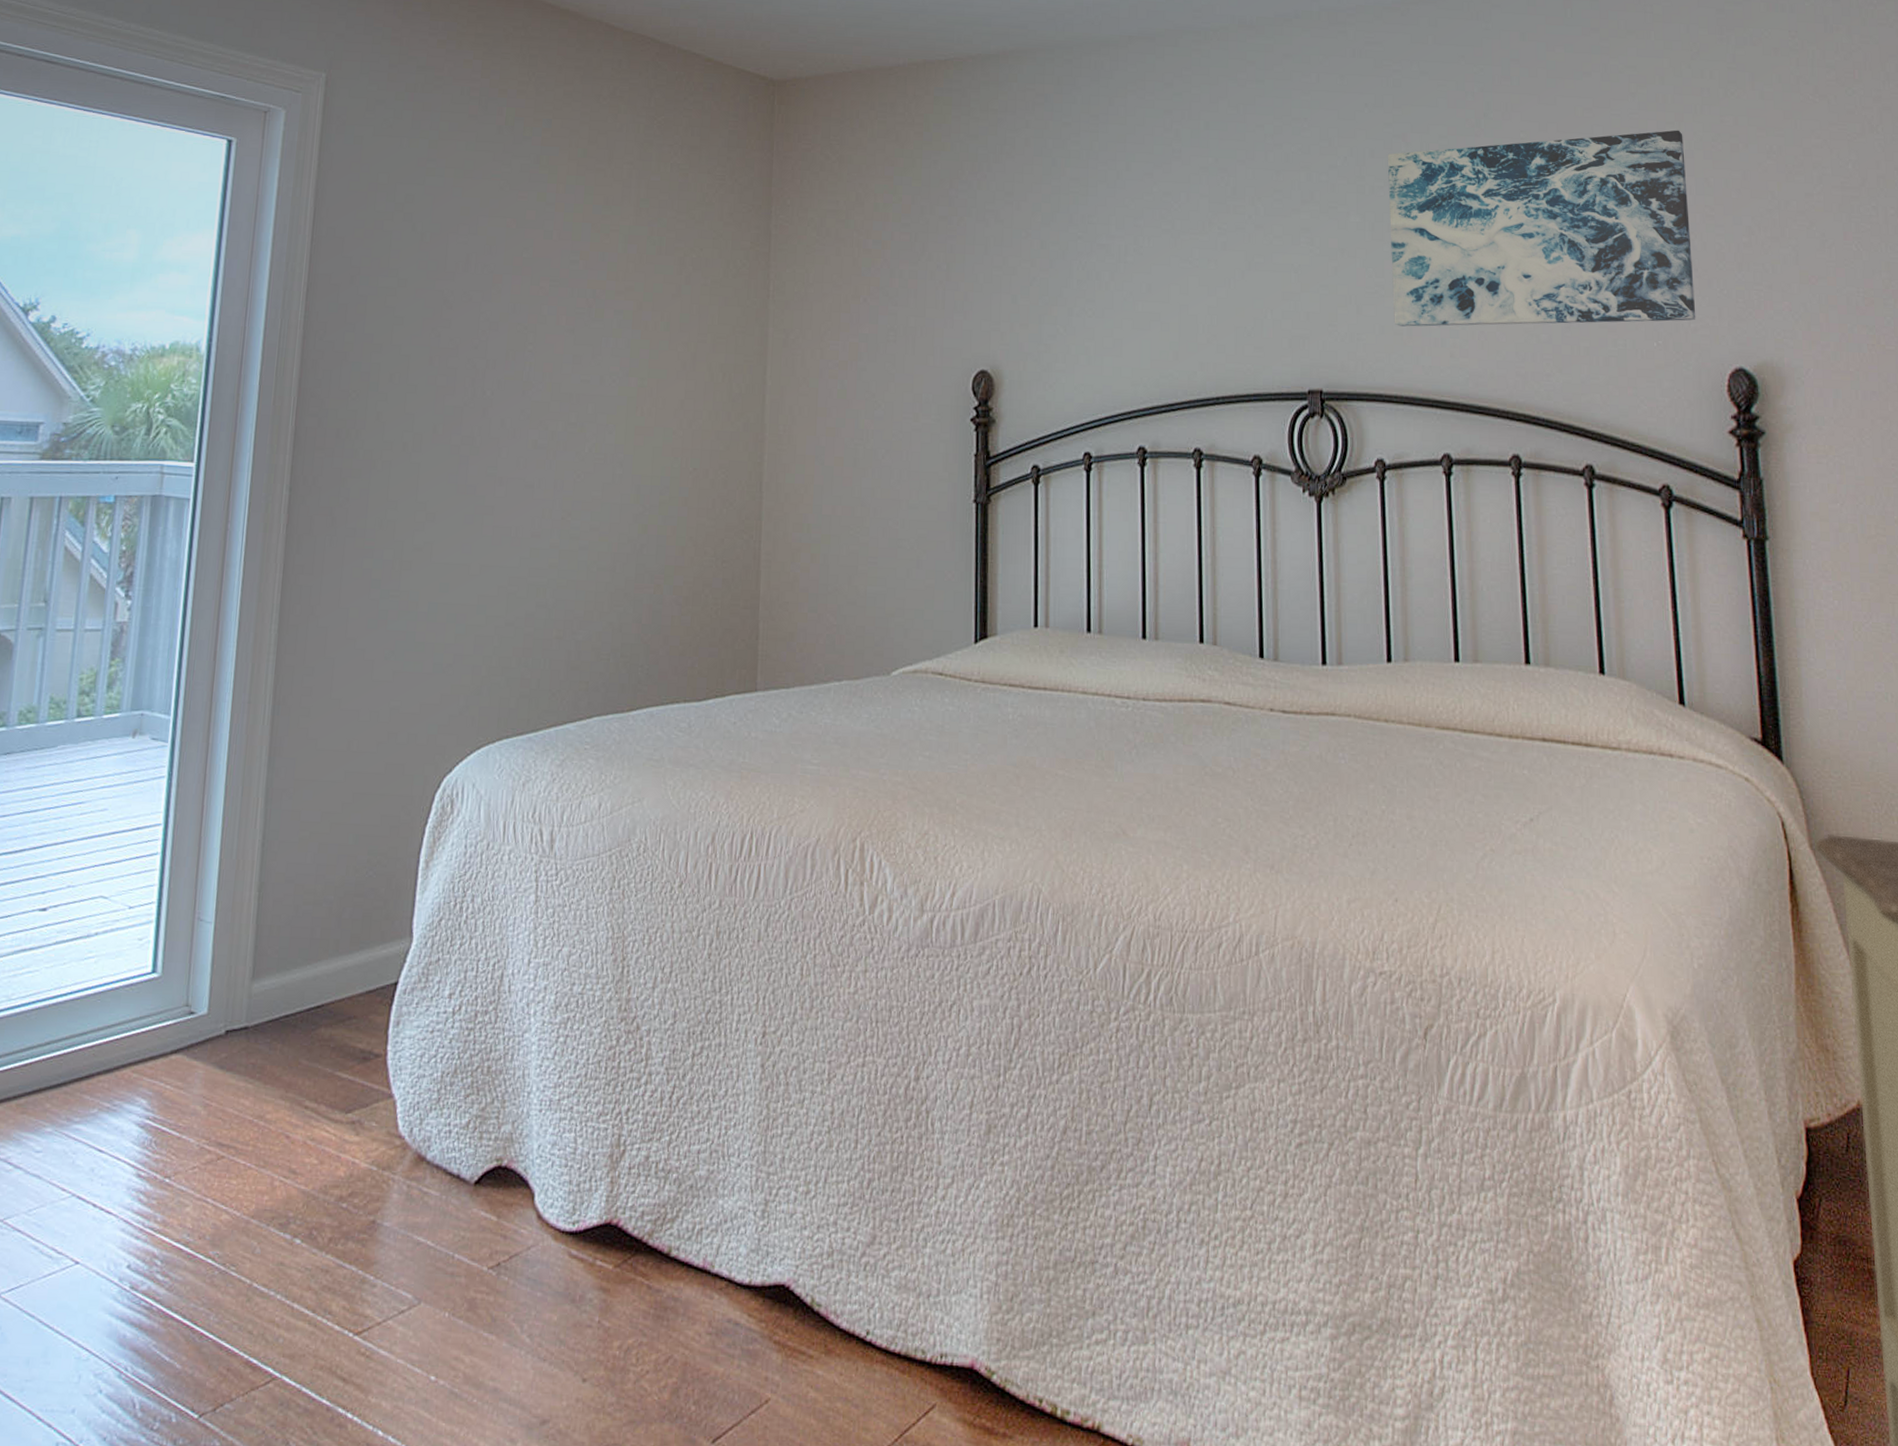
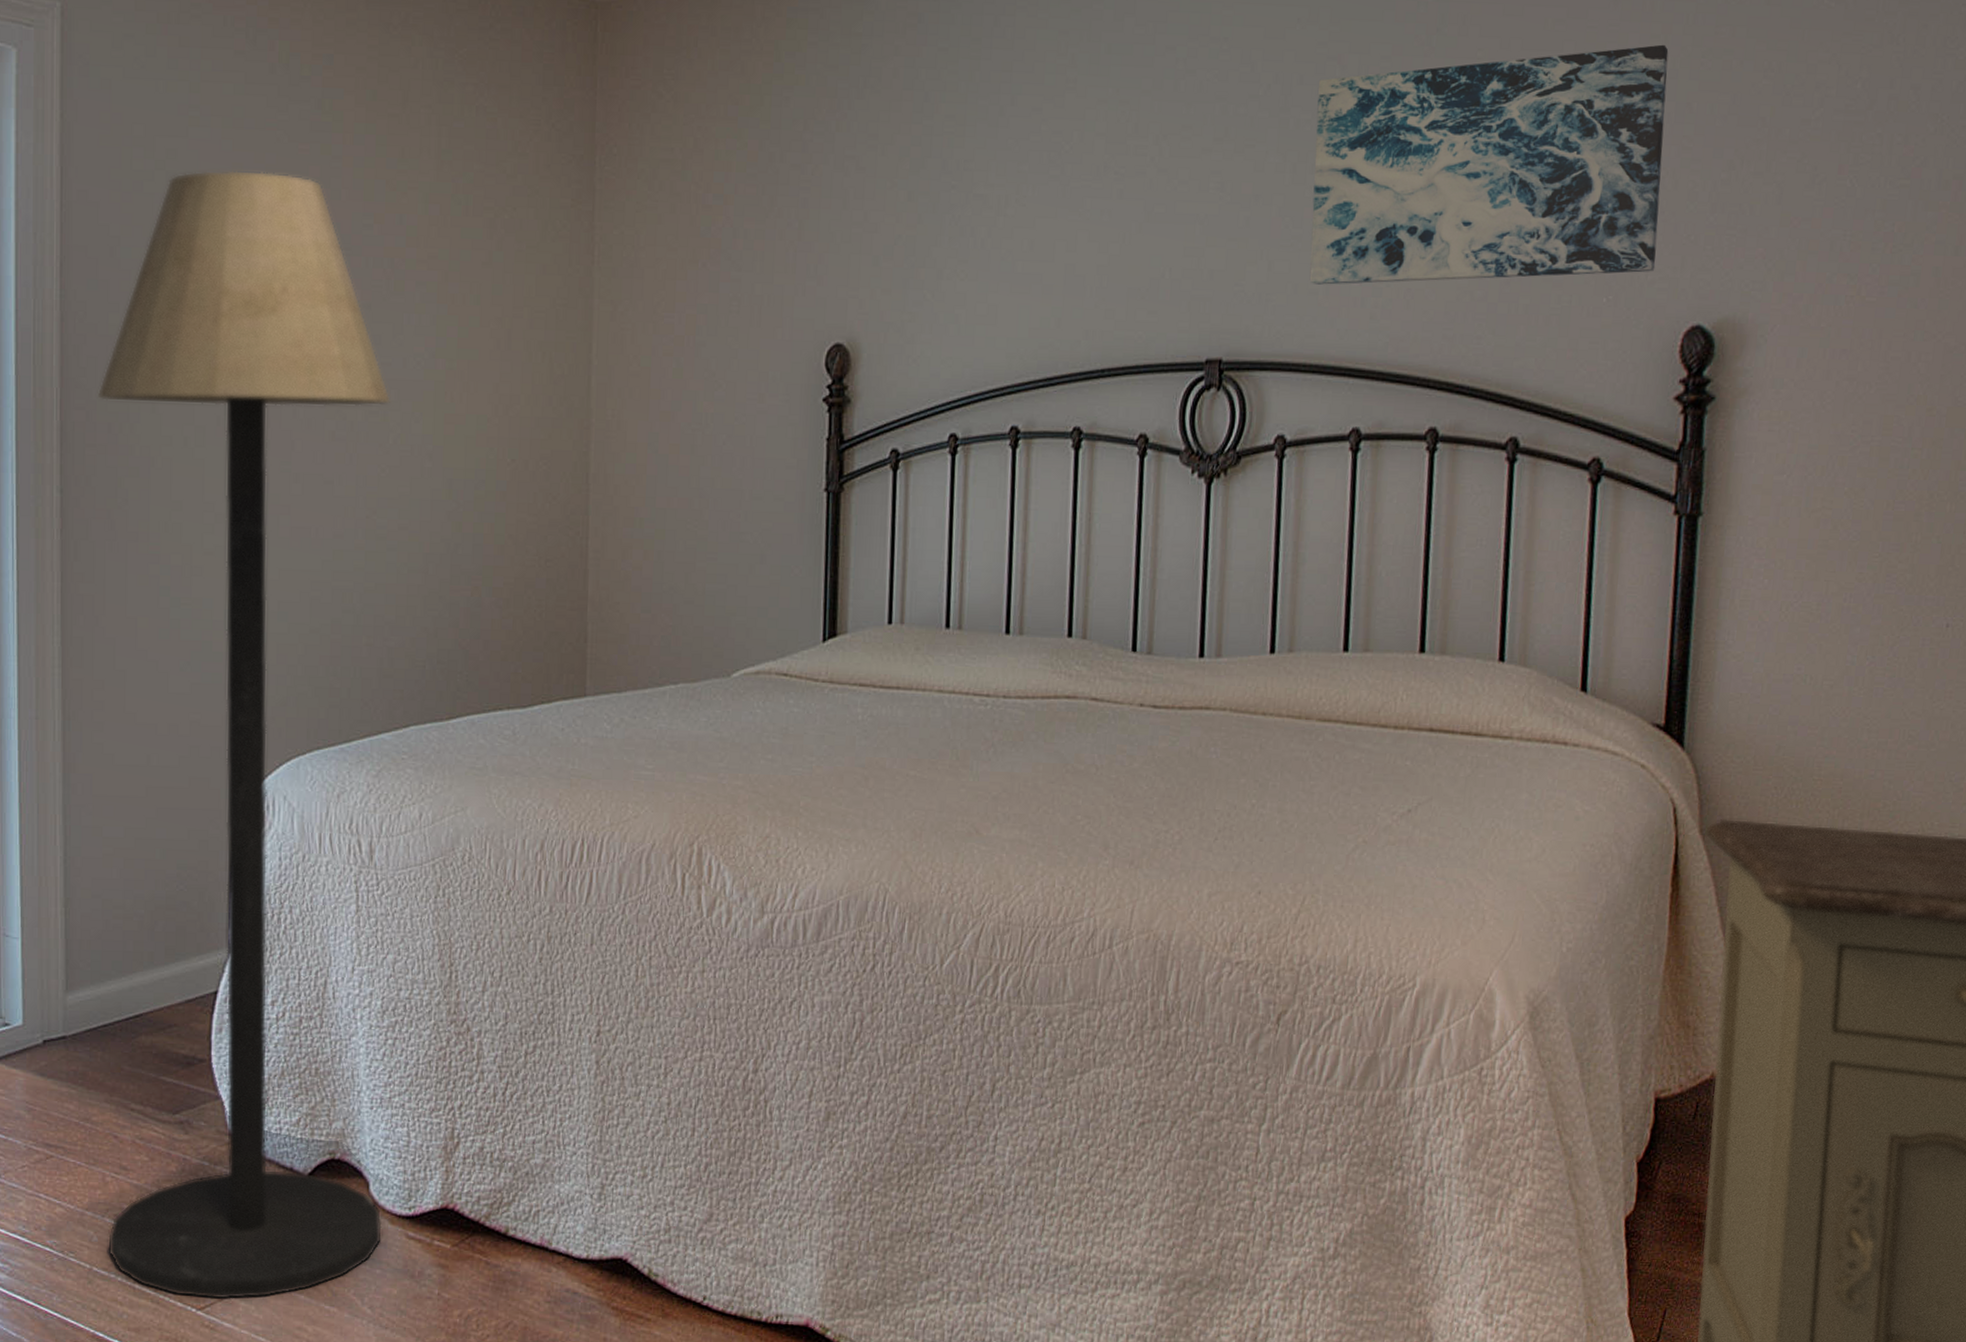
floor lamp: none [269,212,588,1324] -> present [97,170,391,1300]

